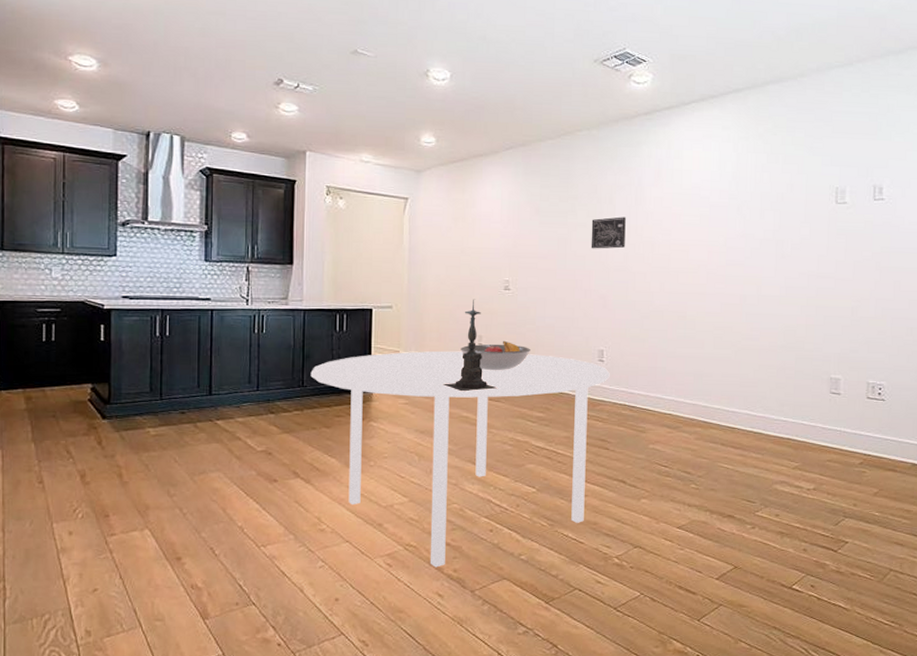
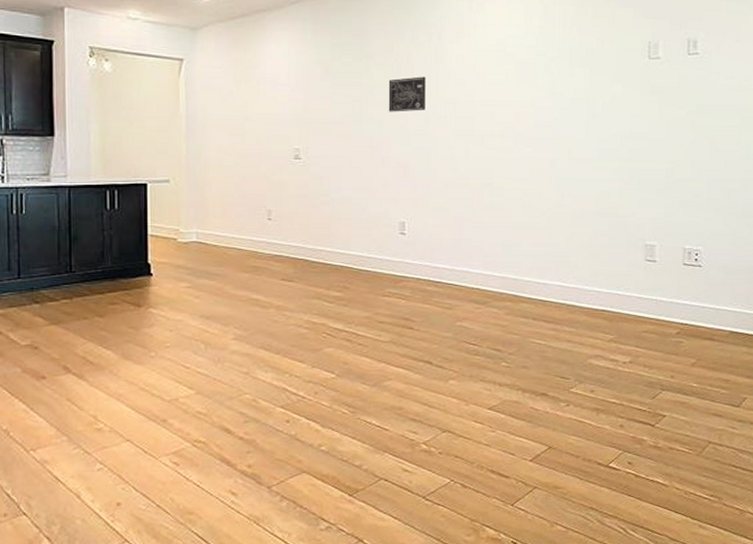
dining table: present [310,351,610,568] -> none [79,228,412,464]
candle holder: present [441,299,498,392] -> none [228,170,291,272]
fruit bowl: present [461,340,530,371] -> none [248,214,325,248]

